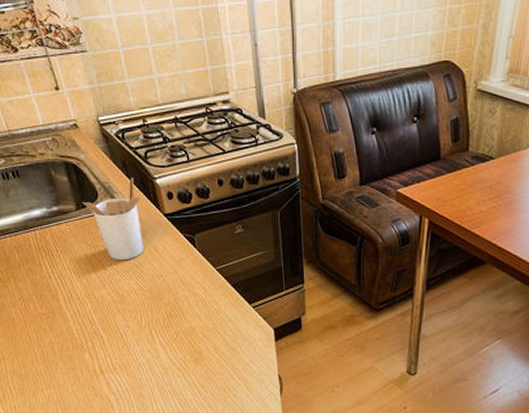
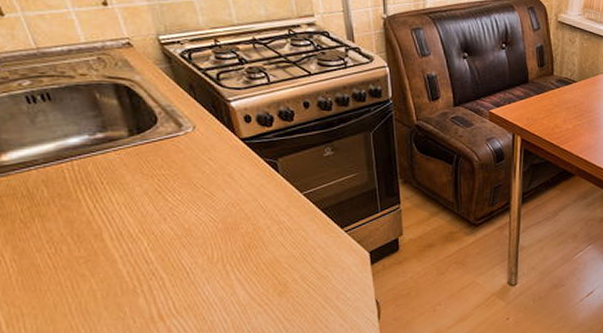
utensil holder: present [83,178,145,260] -> none [137,101,217,190]

